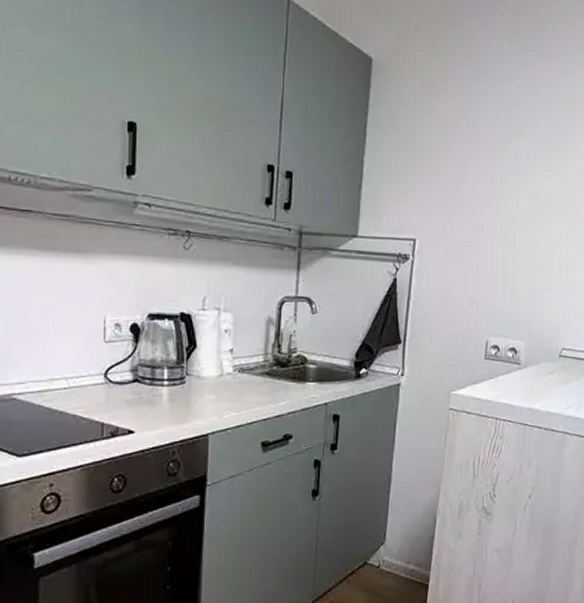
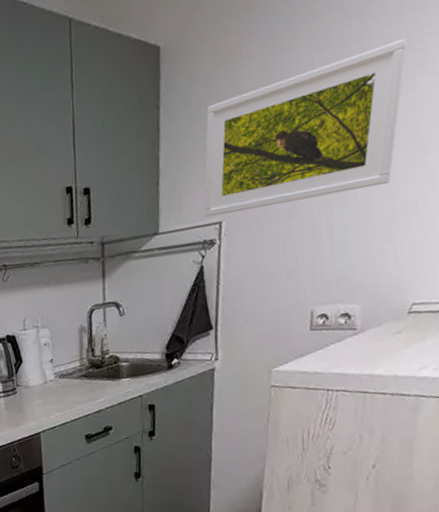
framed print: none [401,123,563,240] -> present [204,39,406,218]

